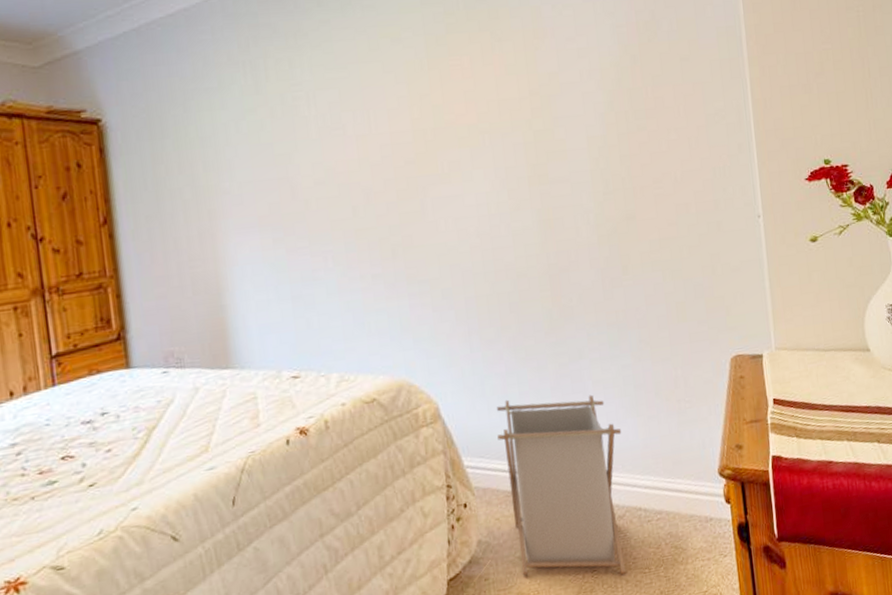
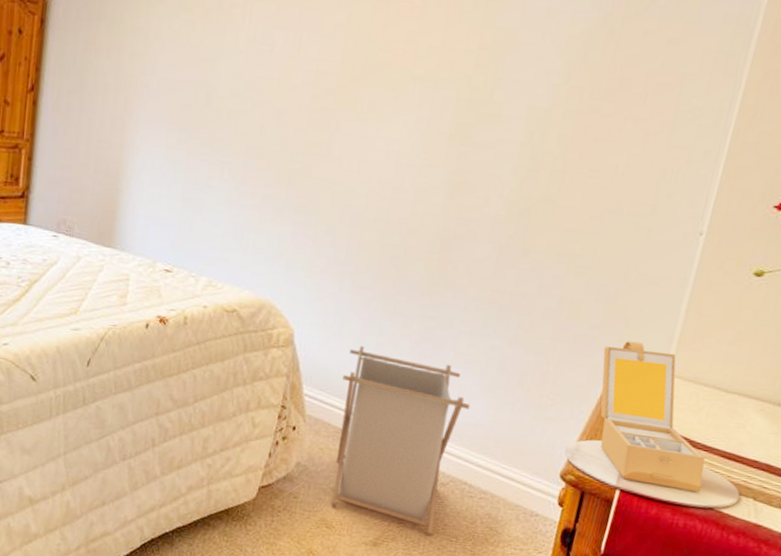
jewelry box: none [715,326,868,471] -> present [564,341,741,509]

